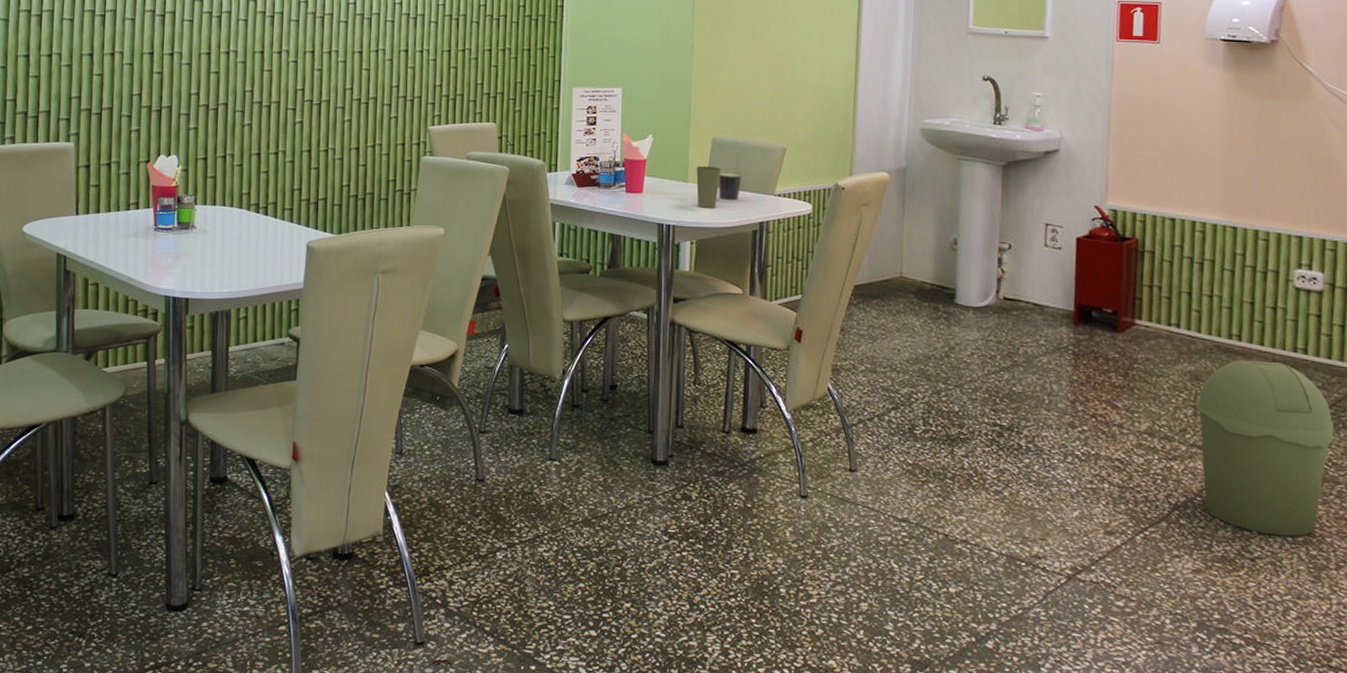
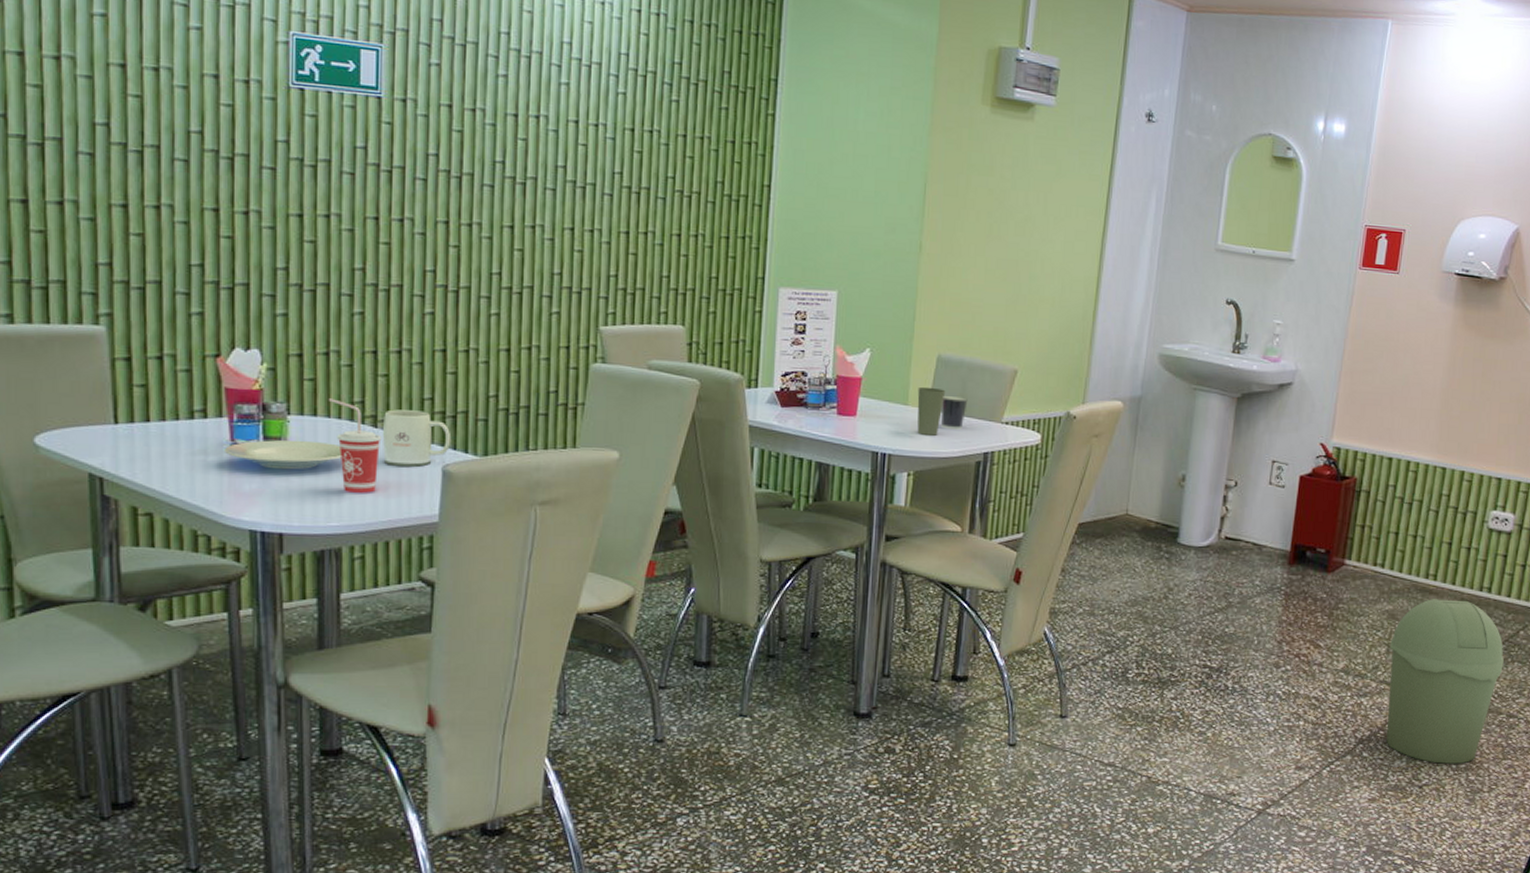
plate: none [150,224,233,248] -> present [225,439,343,470]
beverage cup: none [225,191,262,266] -> present [329,398,382,494]
mug: none [262,198,314,245] -> present [382,409,452,468]

